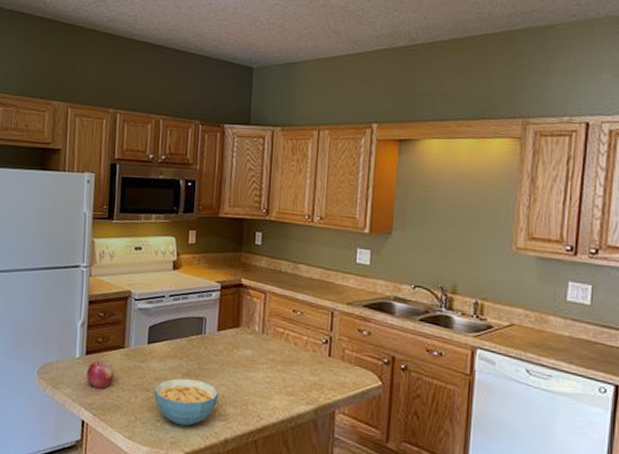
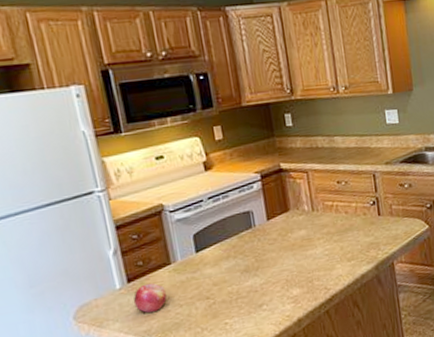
cereal bowl: present [153,378,219,427] -> none [213,272,283,321]

